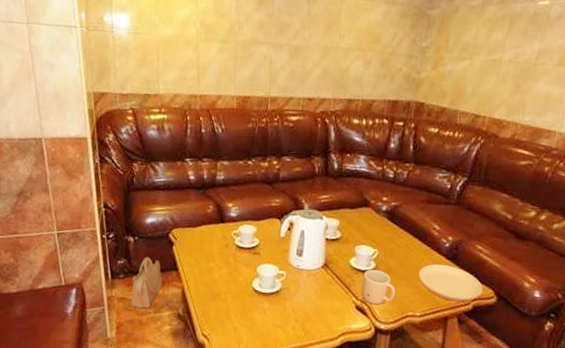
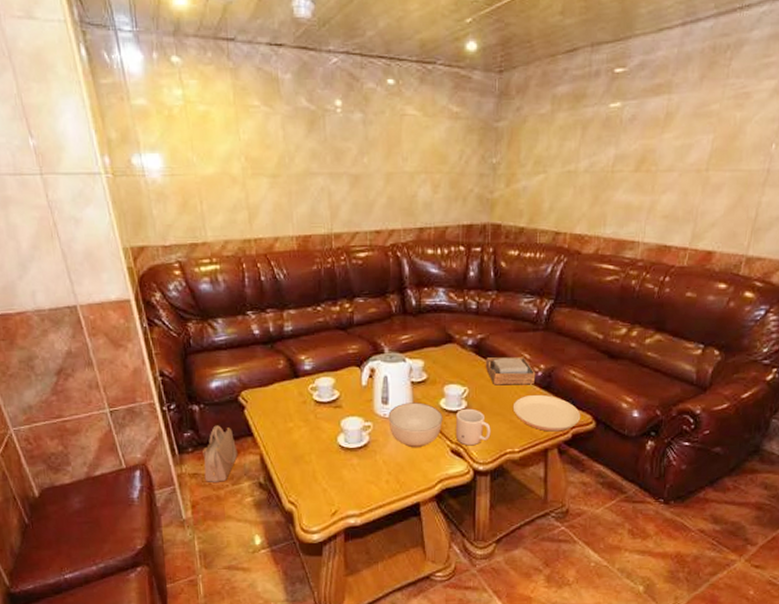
bowl: none [300,257,352,301] -> present [388,402,443,448]
napkin holder: none [396,224,444,255] -> present [485,357,536,386]

